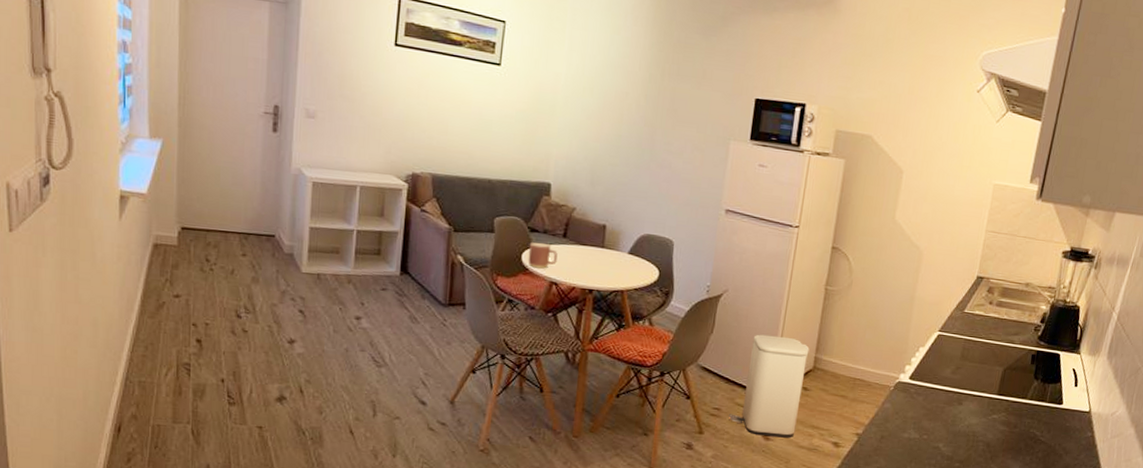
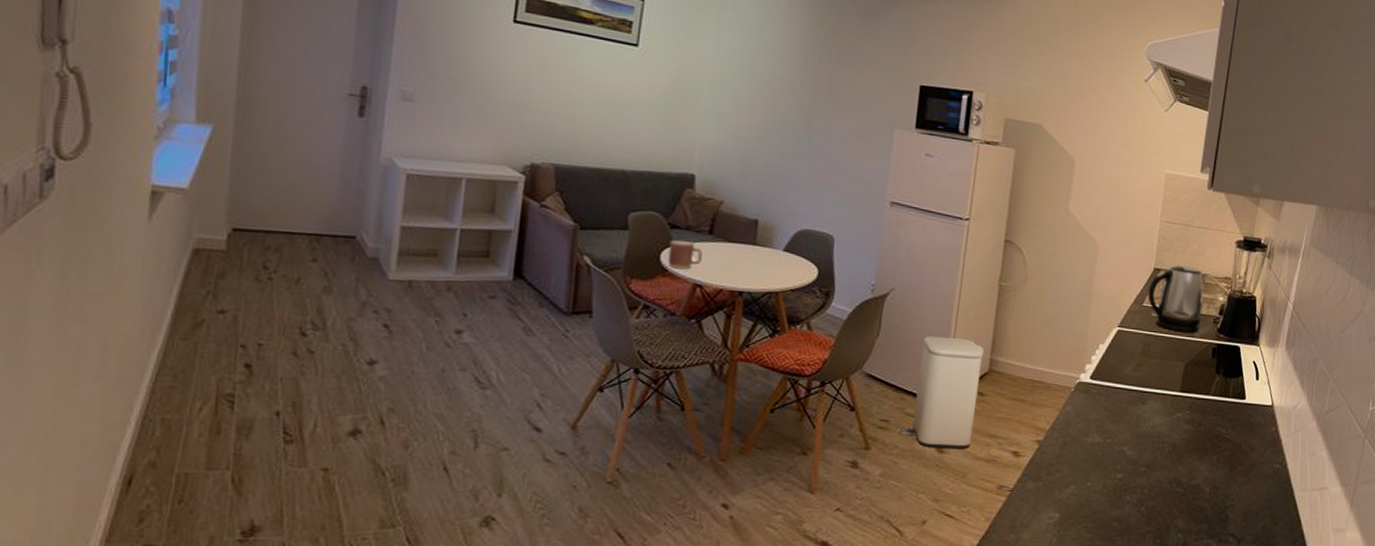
kettle: none [969,274,1031,339] -> present [1147,265,1208,333]

